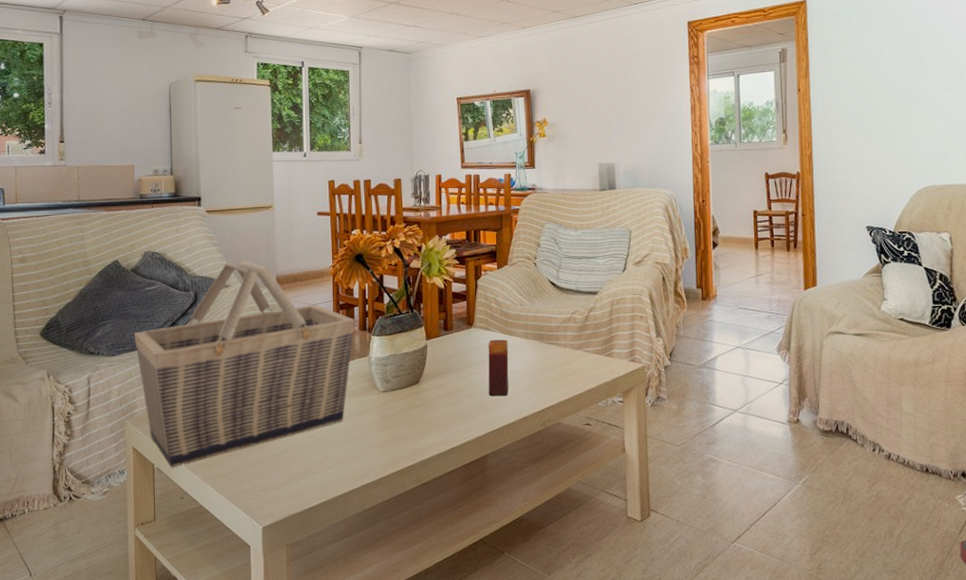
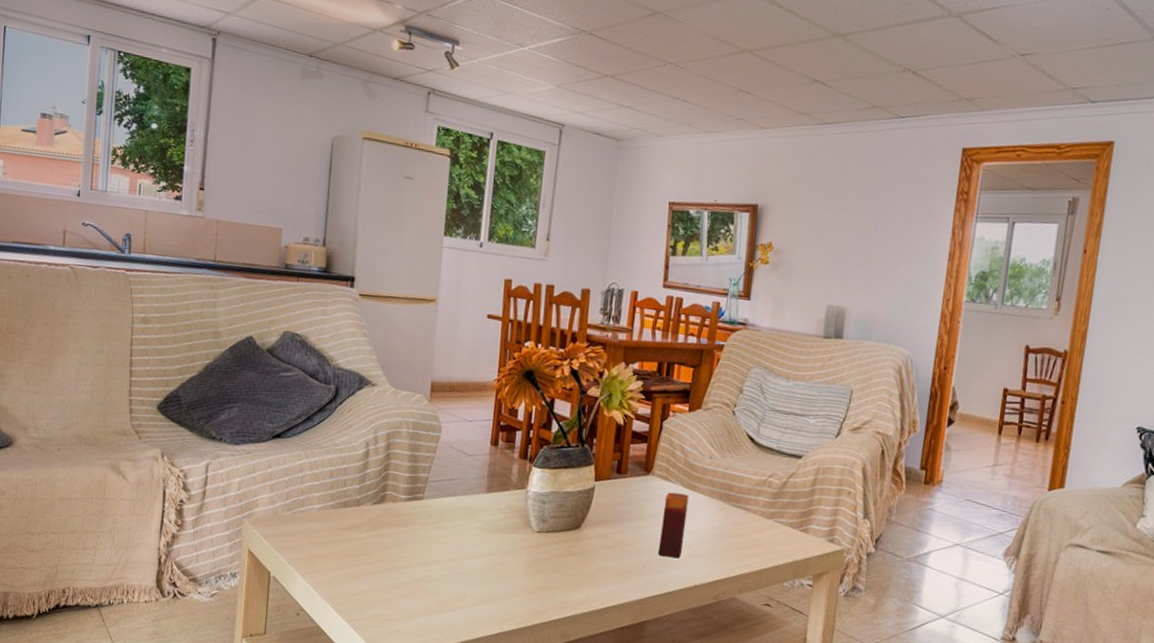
basket: present [134,260,355,467] -> none [262,356,515,579]

